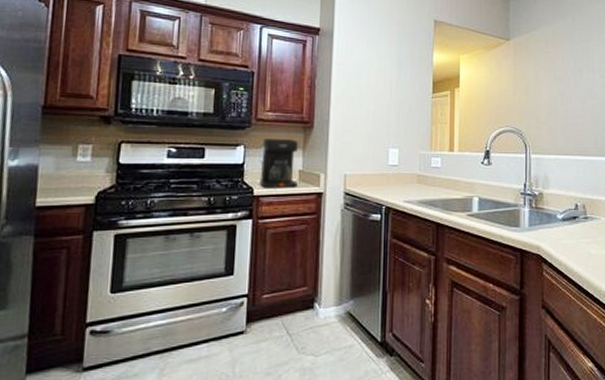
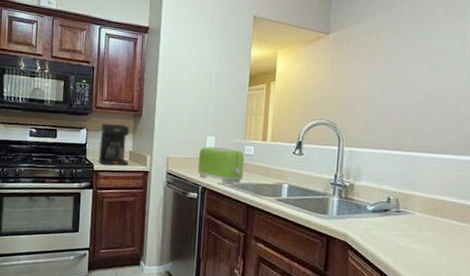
toaster: none [381,161,431,201] -> present [198,147,245,184]

